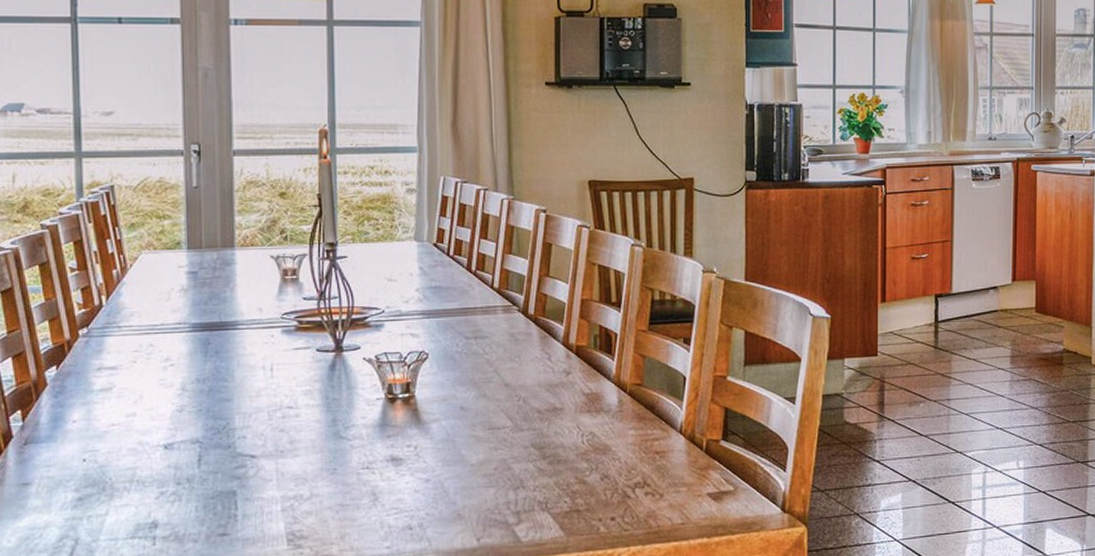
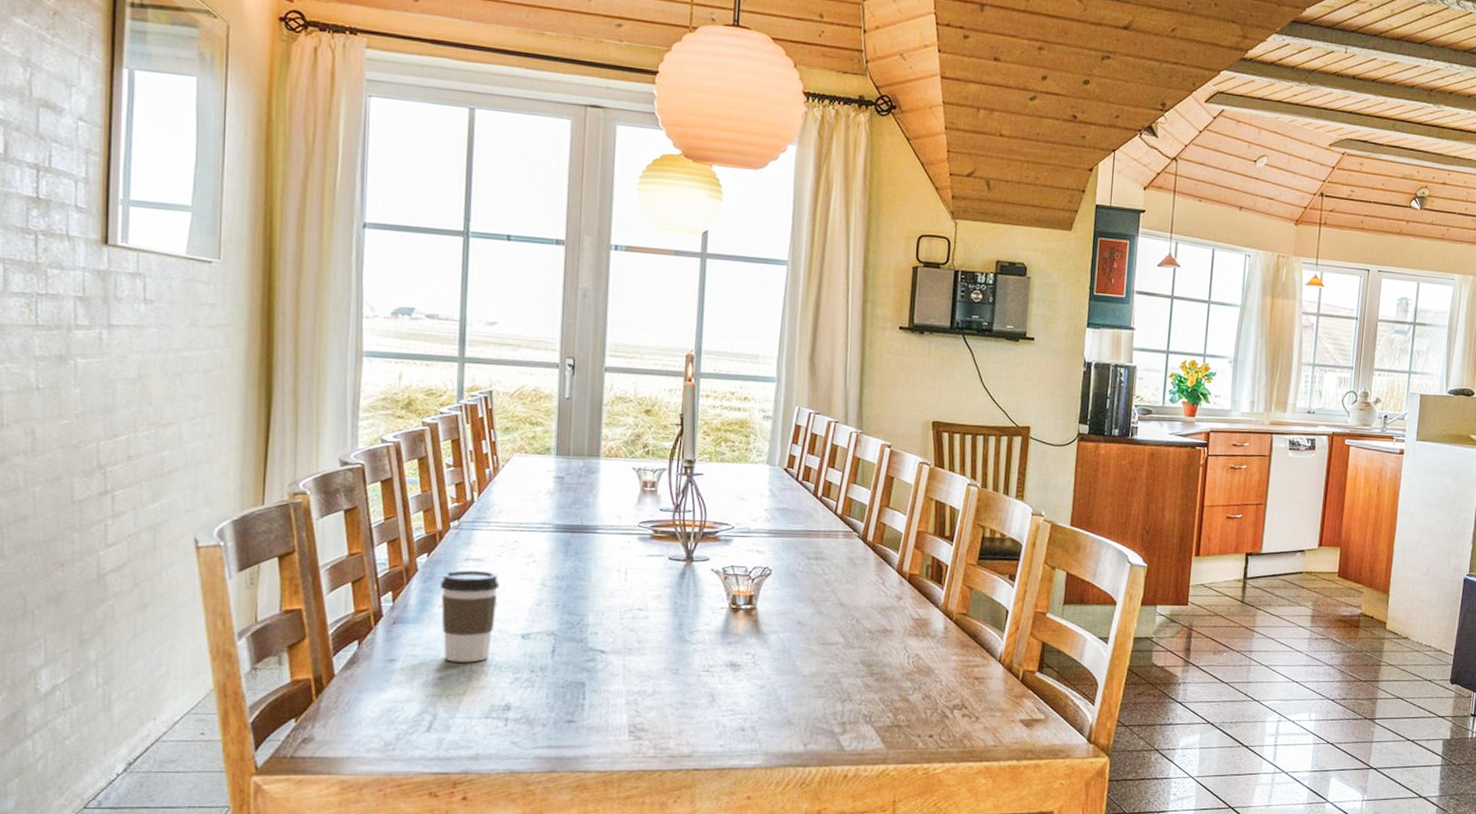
coffee cup: none [72,379,137,481] -> present [439,569,500,663]

